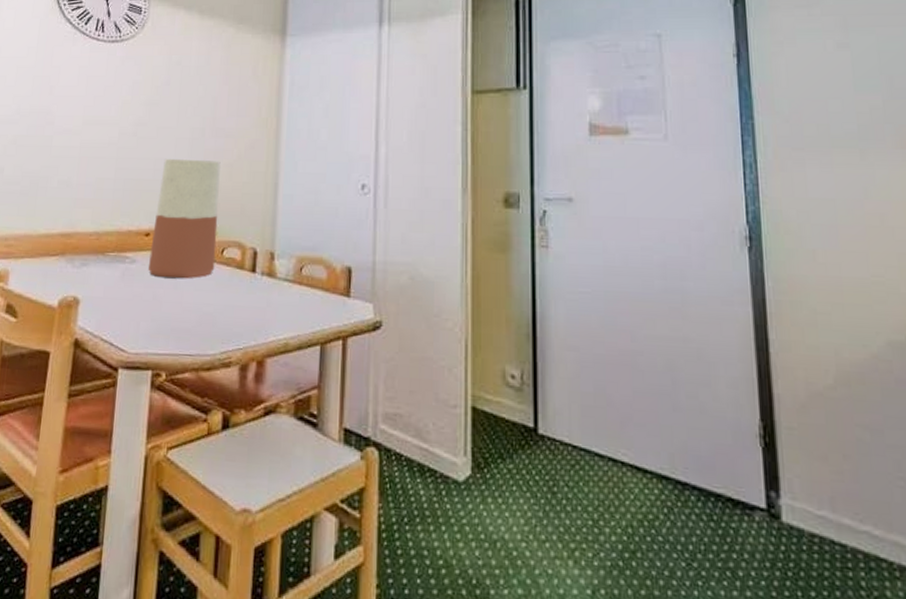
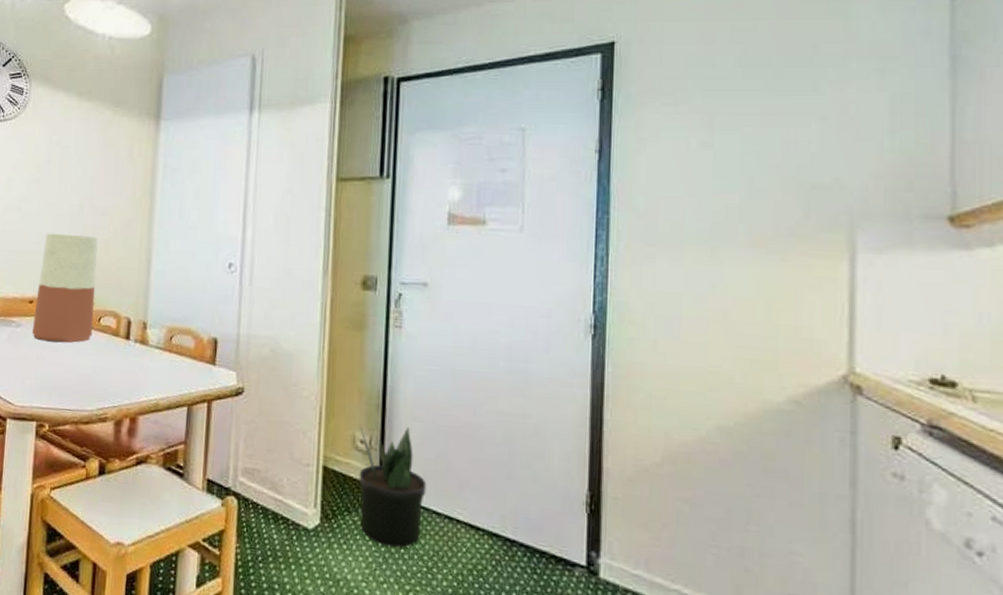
planter: none [510,357,586,498] -> present [359,427,427,548]

